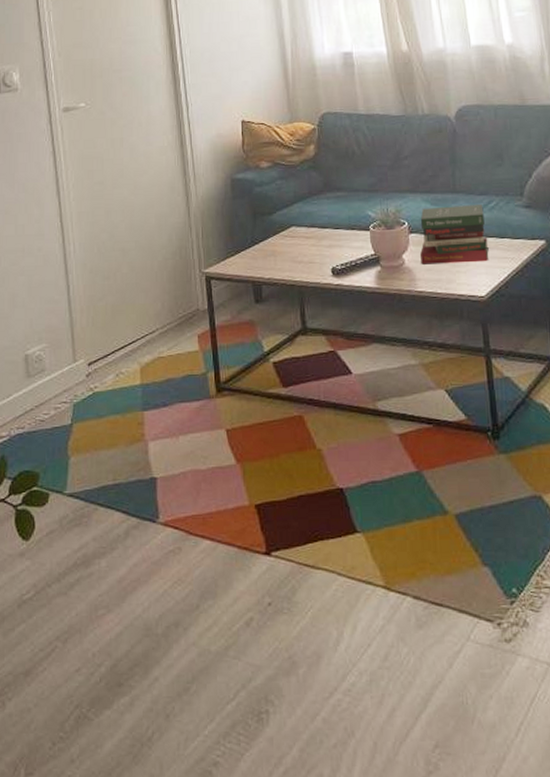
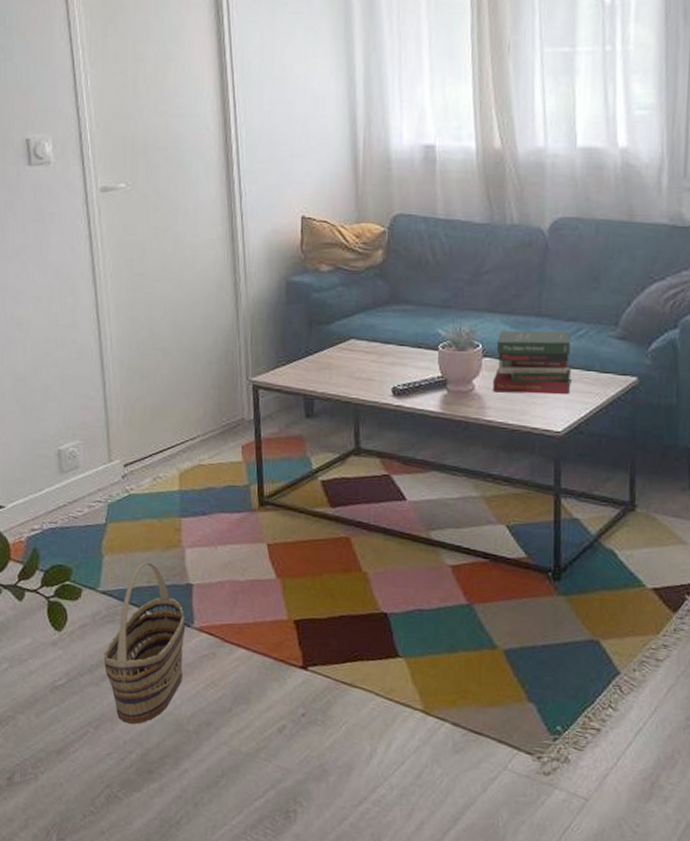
basket: none [71,459,151,634] -> present [103,562,186,725]

